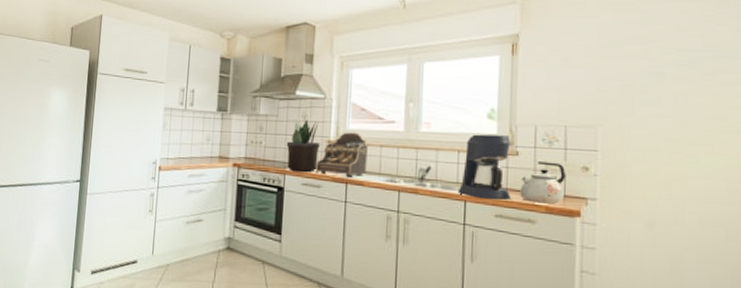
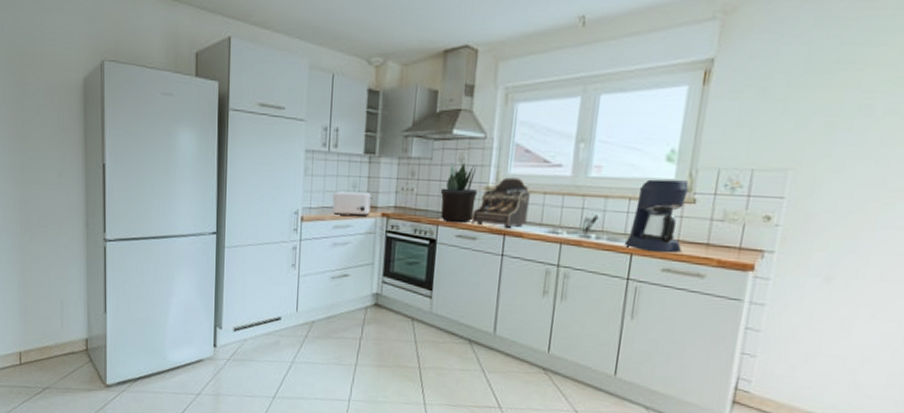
toaster: none [187,144,224,166] -> present [332,191,372,217]
kettle: present [520,161,566,205] -> none [691,210,746,258]

